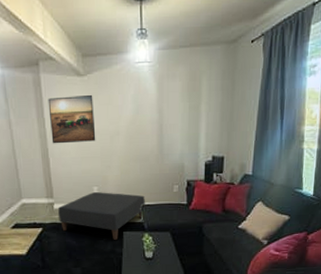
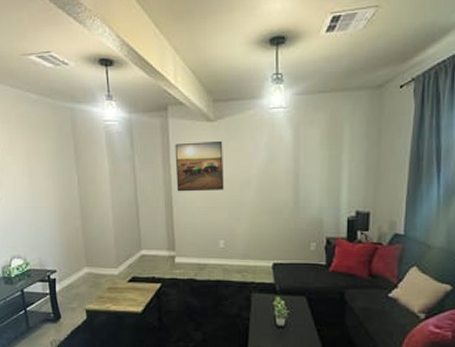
ottoman: present [58,191,145,240] -> none [180,245,277,302]

